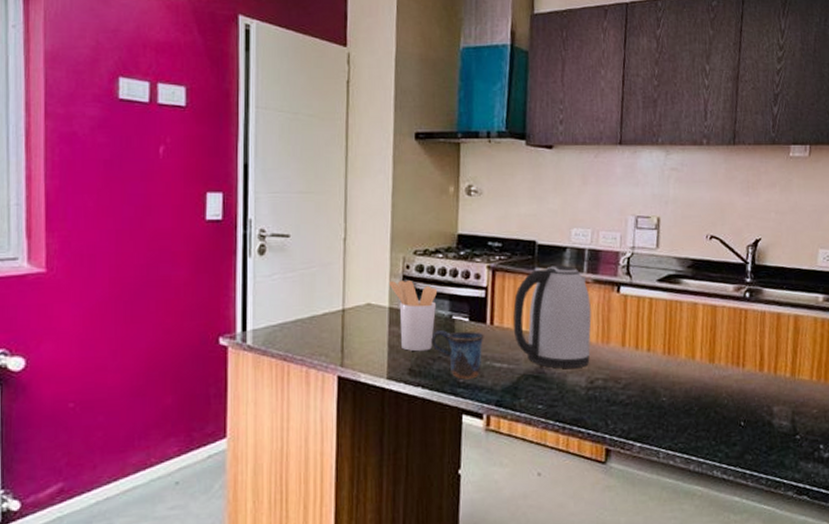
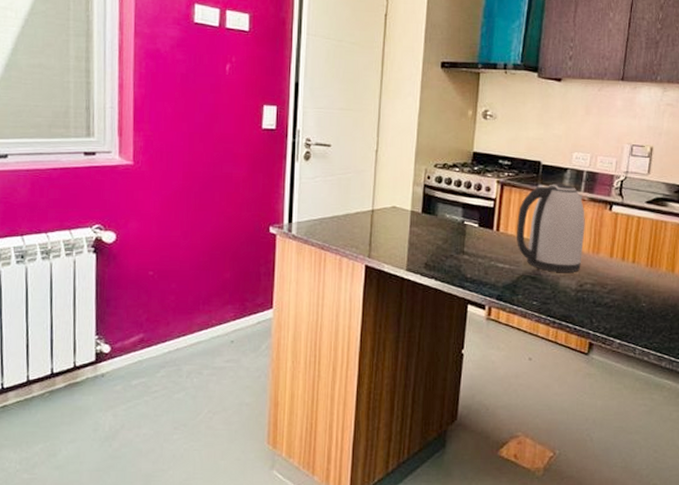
utensil holder: present [388,279,438,352] -> none [411,188,453,250]
mug: present [431,330,484,380] -> none [445,233,491,276]

